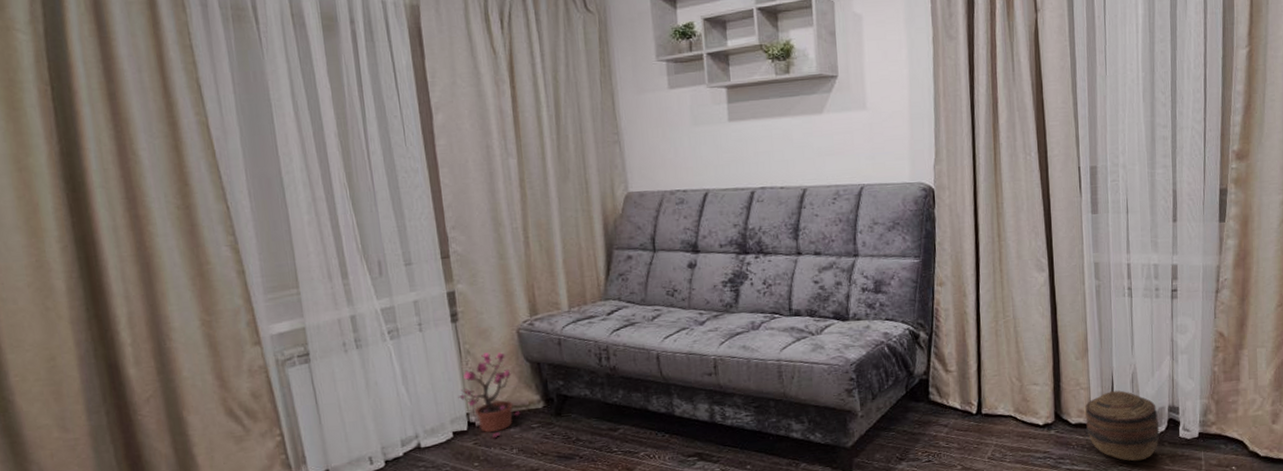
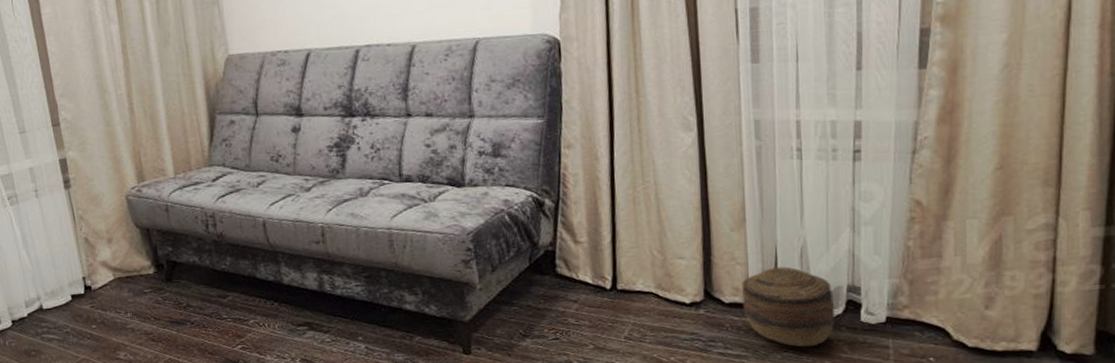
potted plant: present [458,352,521,439] -> none [74,218,133,303]

